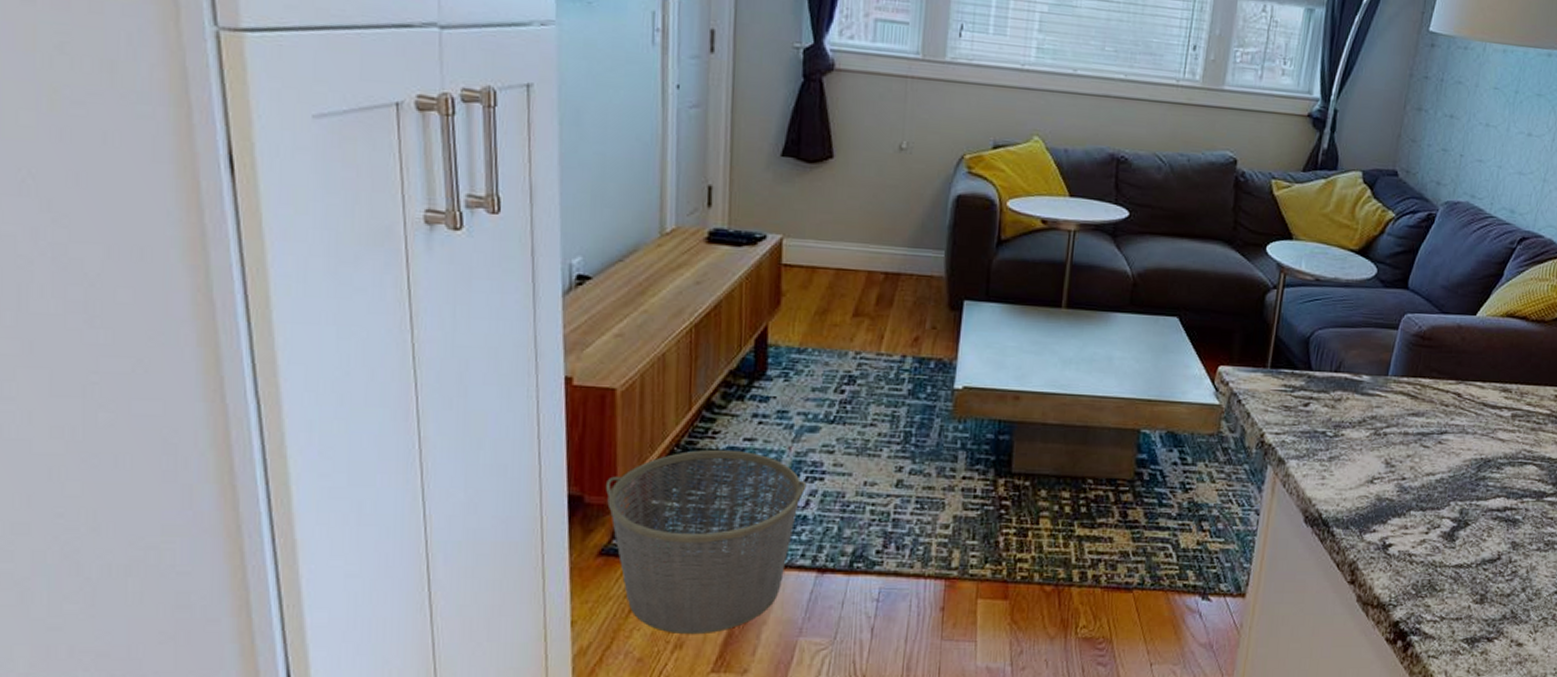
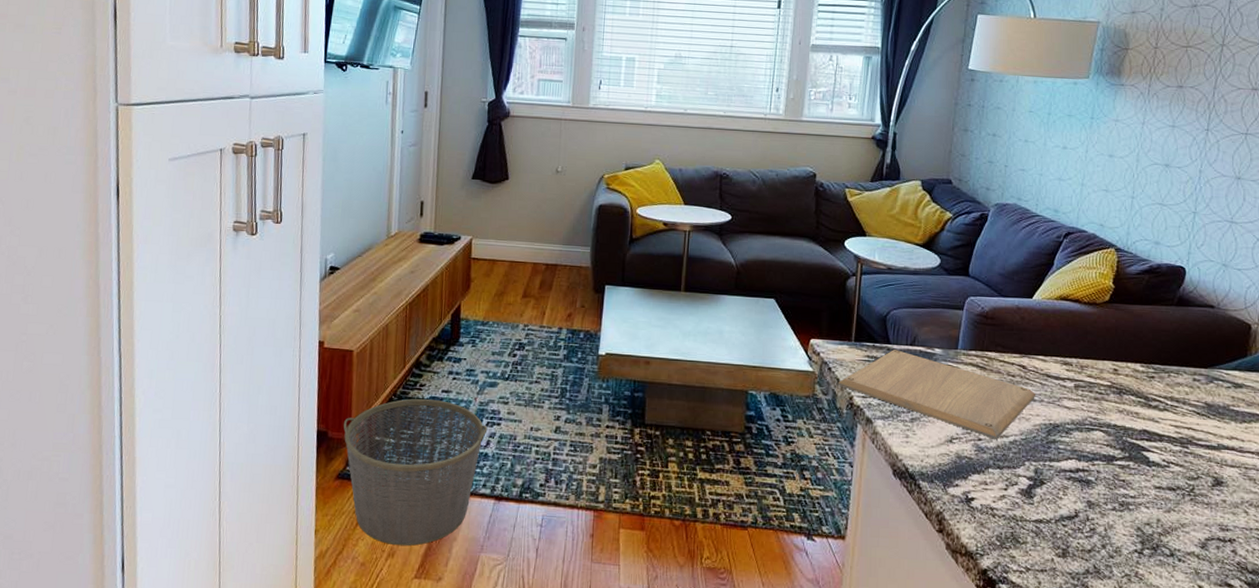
chopping board: none [1247,377,1470,478] -> present [837,350,1036,439]

